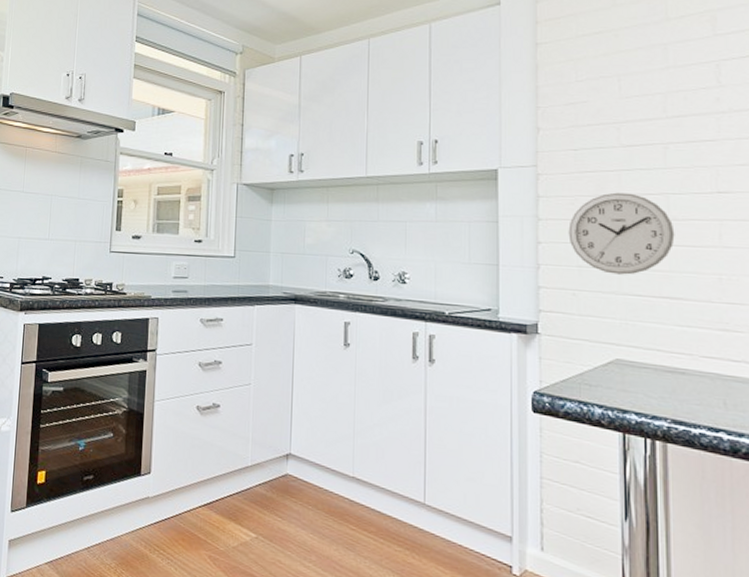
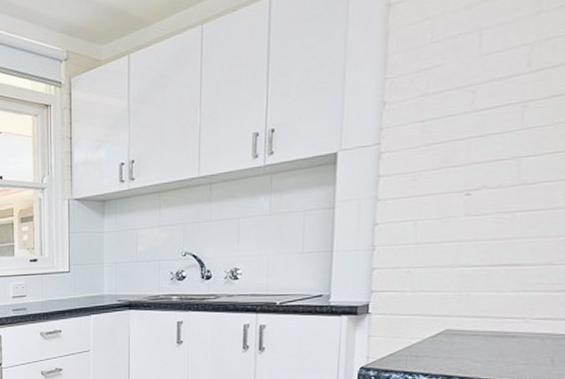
wall clock: present [568,192,675,275] -> none [408,161,523,248]

